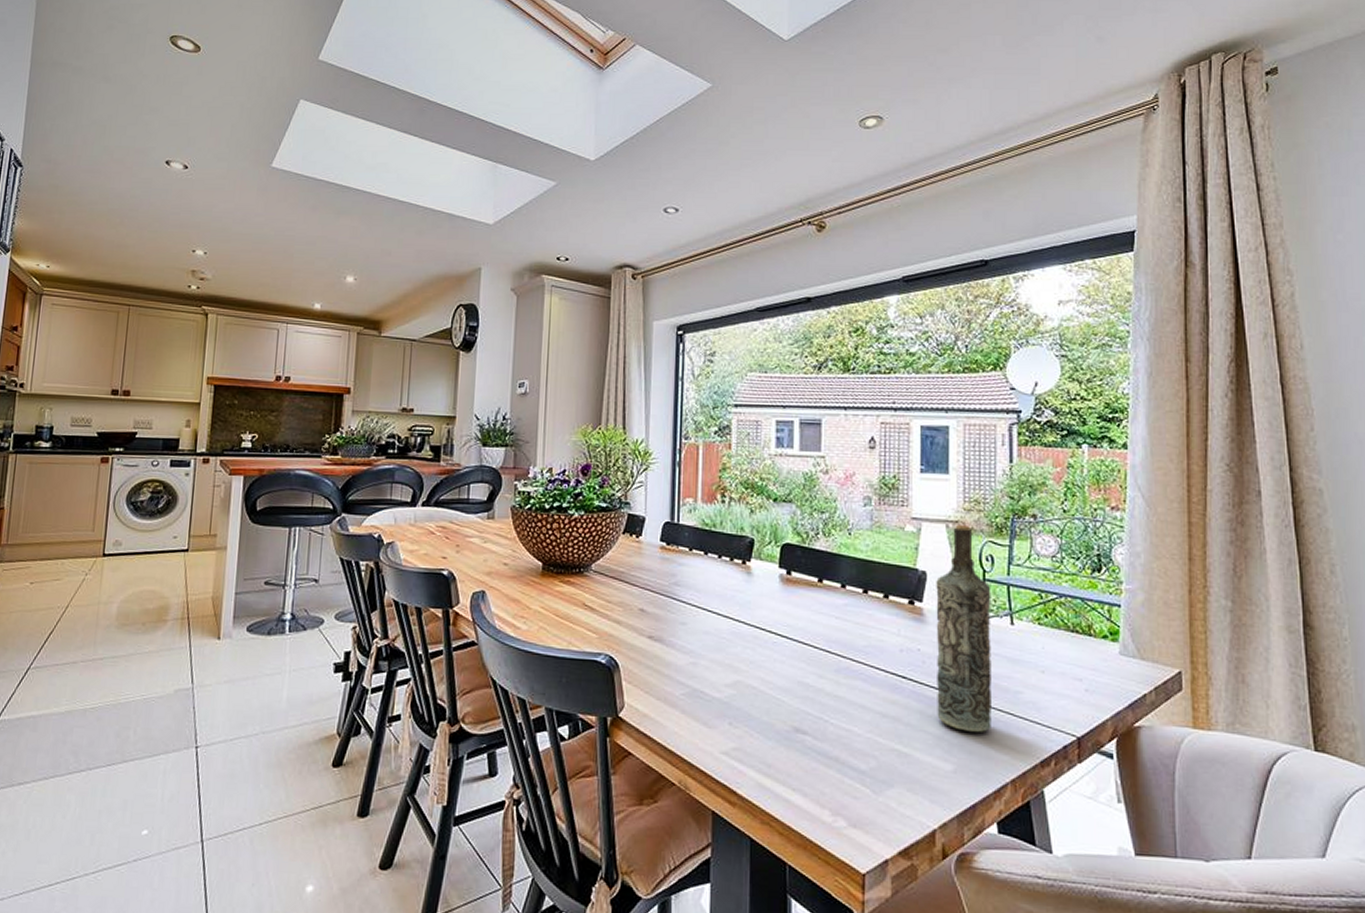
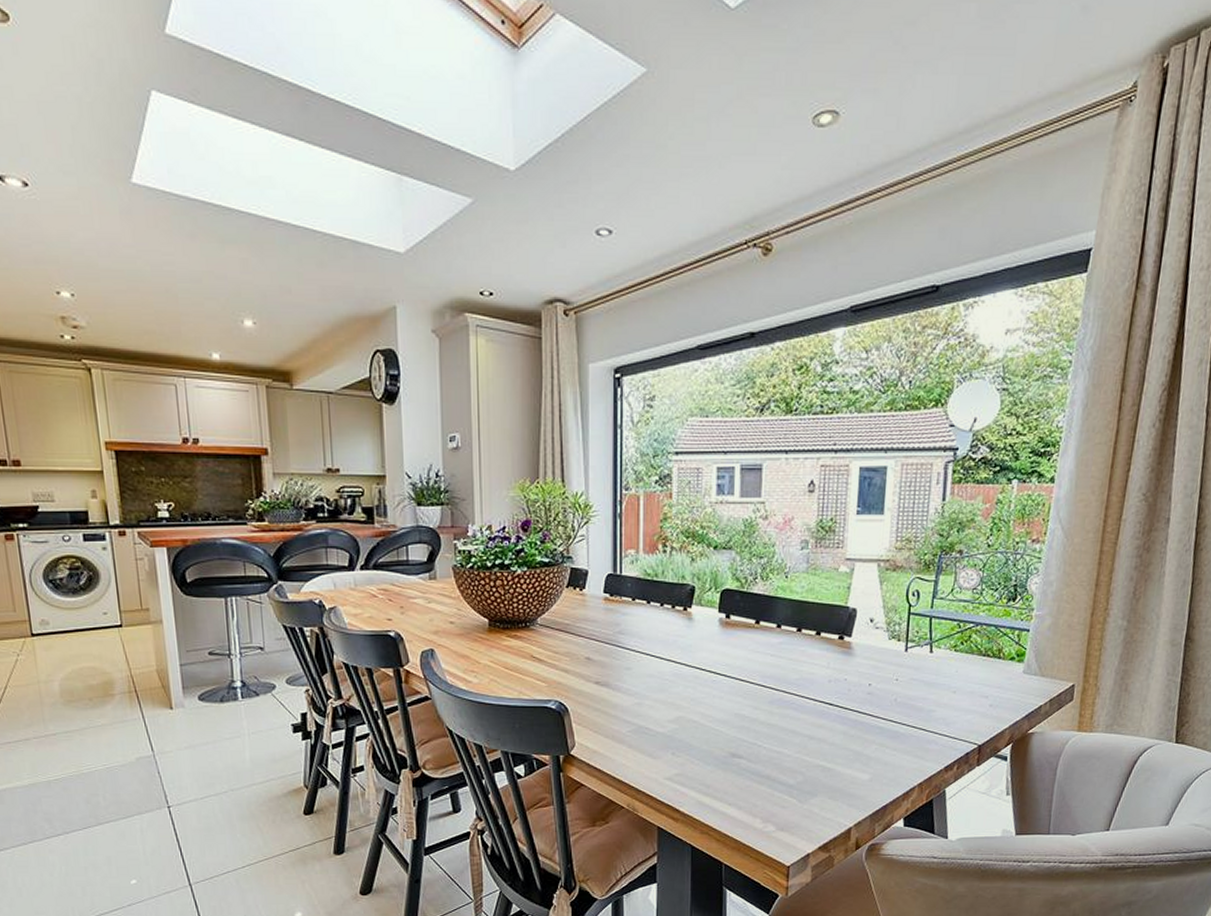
bottle: present [936,524,991,732] -> none [858,563,915,746]

